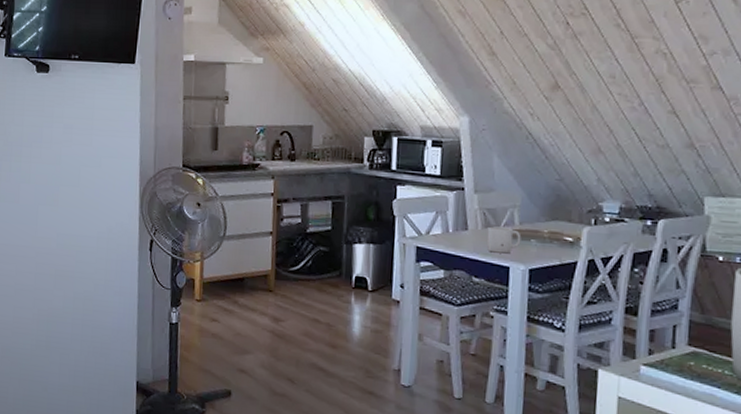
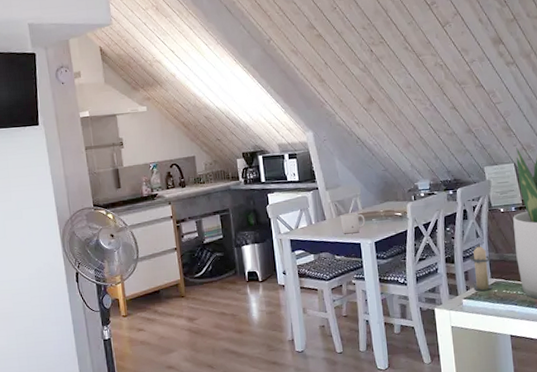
candle: none [659,297,693,362] -> present [469,244,493,292]

